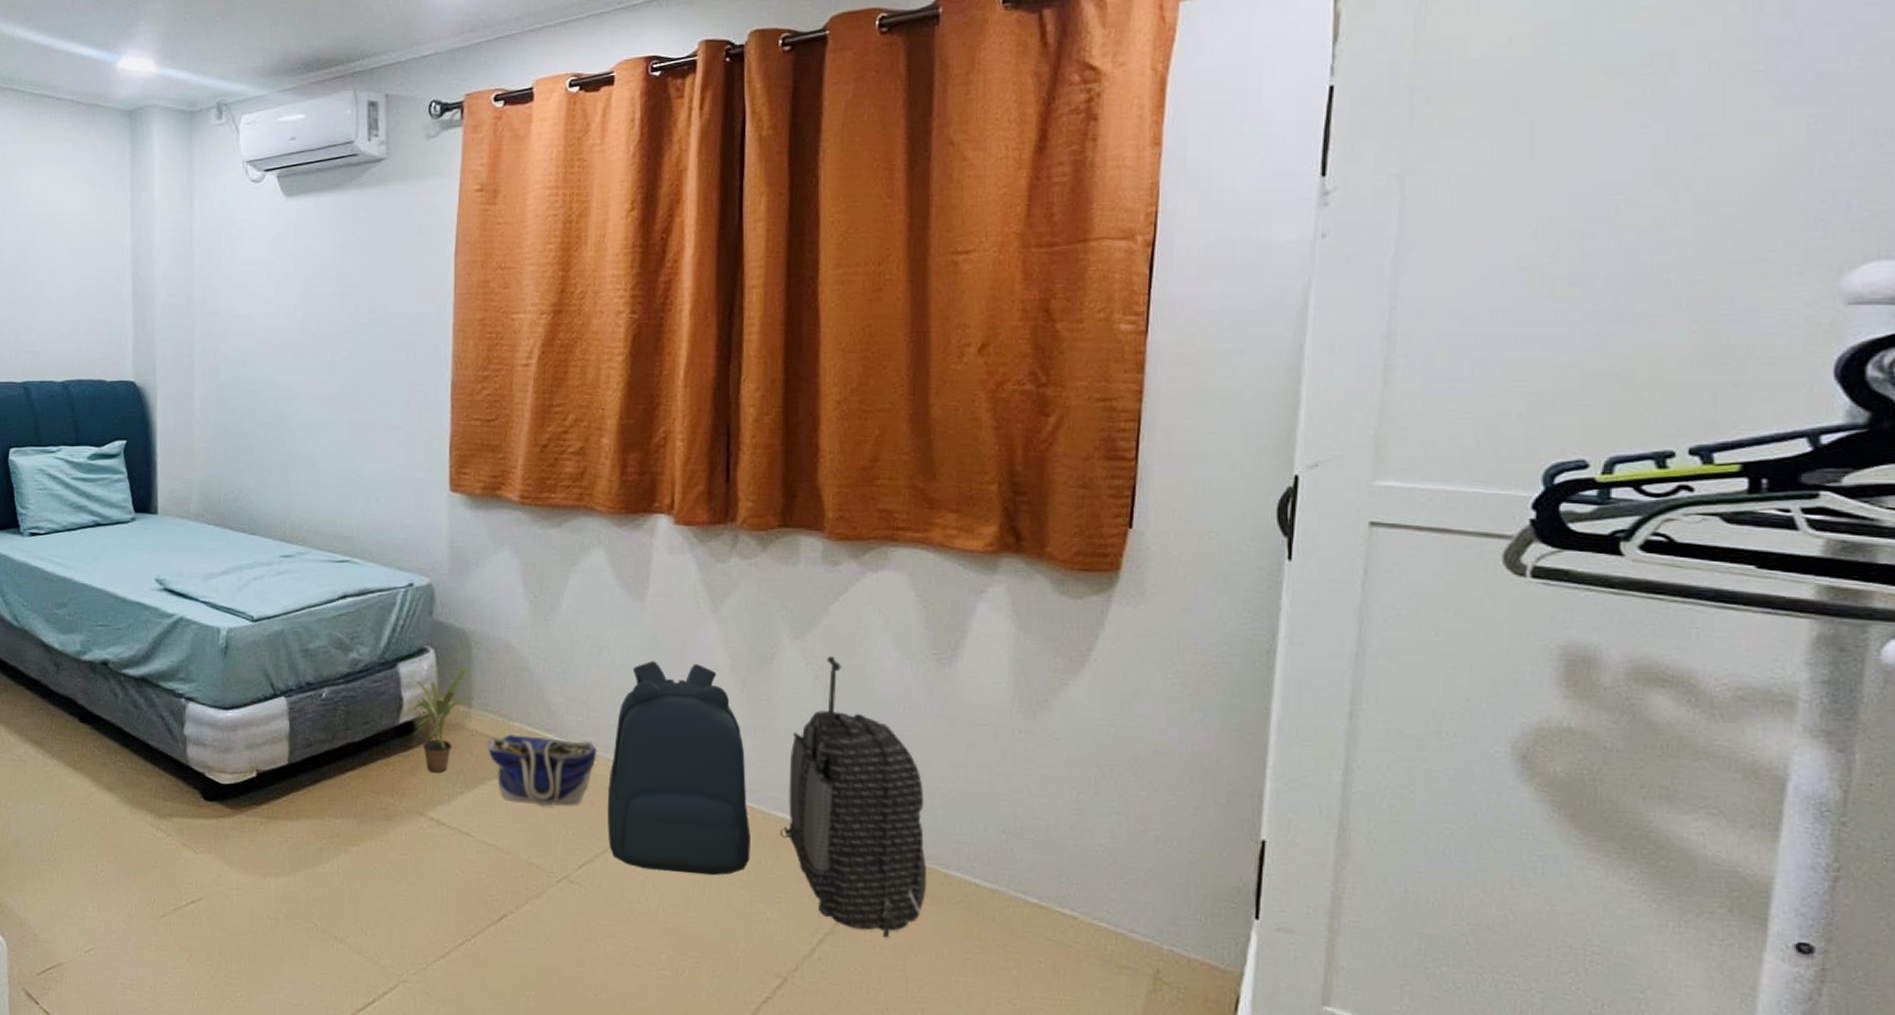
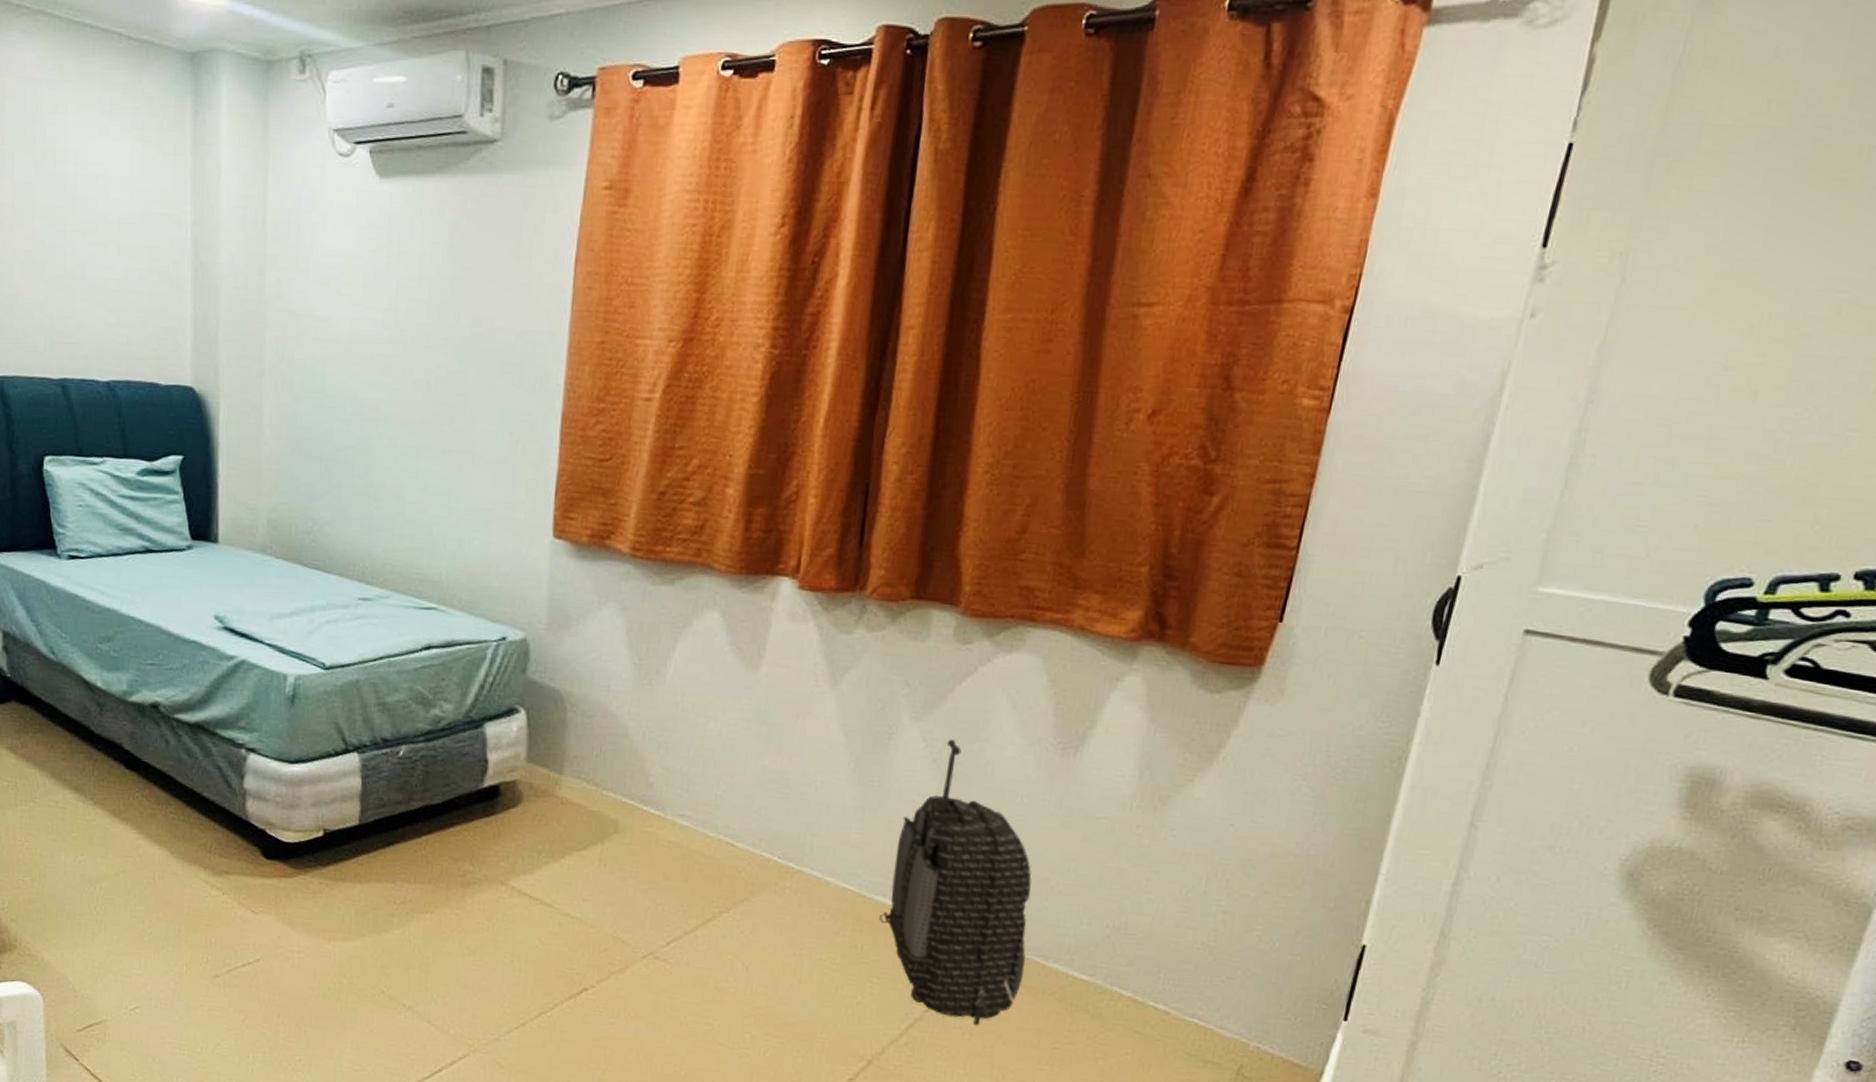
potted plant: present [413,666,474,773] -> none [499,730,566,842]
tote bag: present [487,733,597,808] -> none [577,803,695,882]
backpack: present [607,661,751,876] -> none [699,734,851,958]

